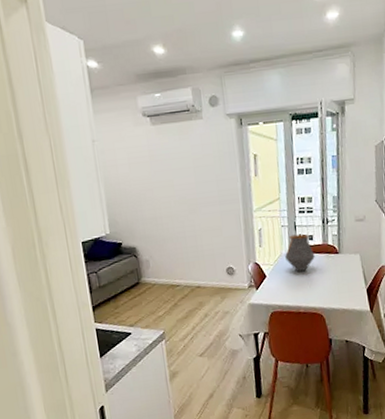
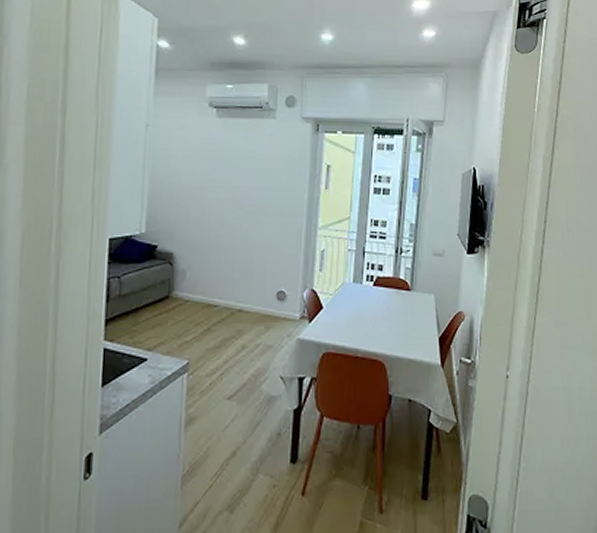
vase: present [285,233,315,272] -> none [348,262,383,308]

